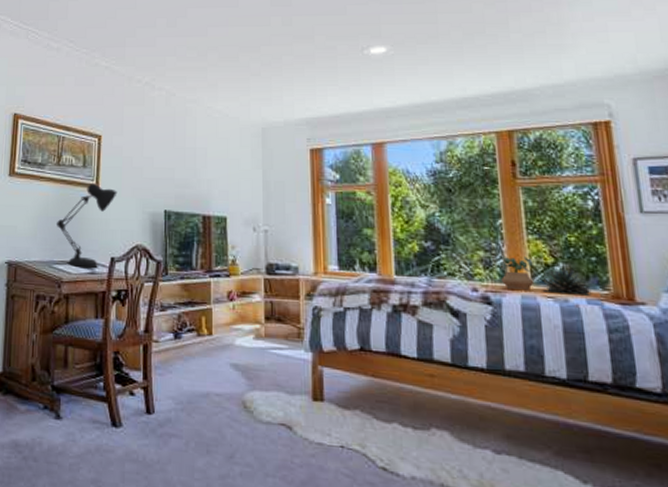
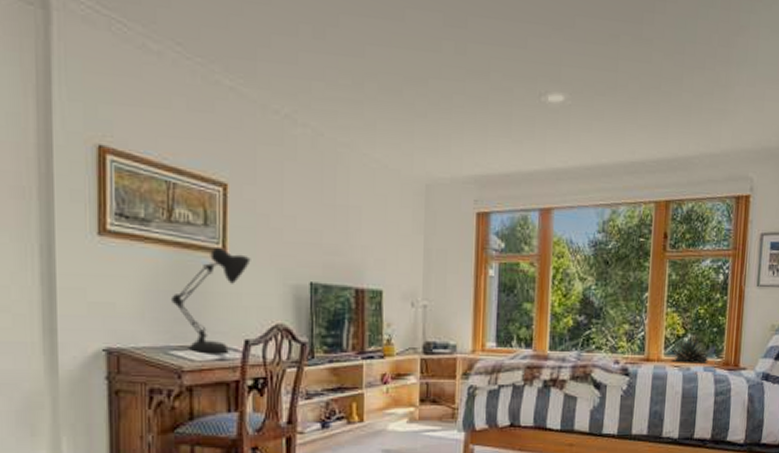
potted plant: present [499,256,535,291] -> none [639,329,668,362]

